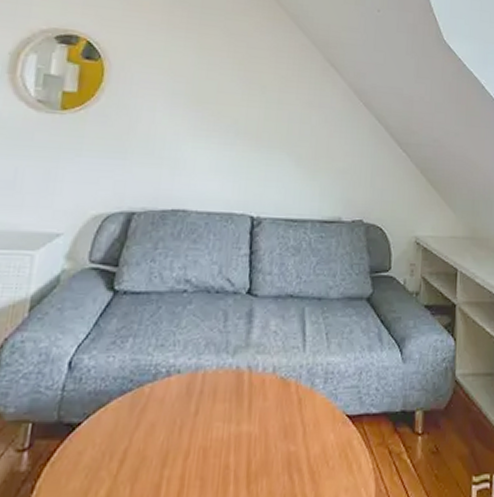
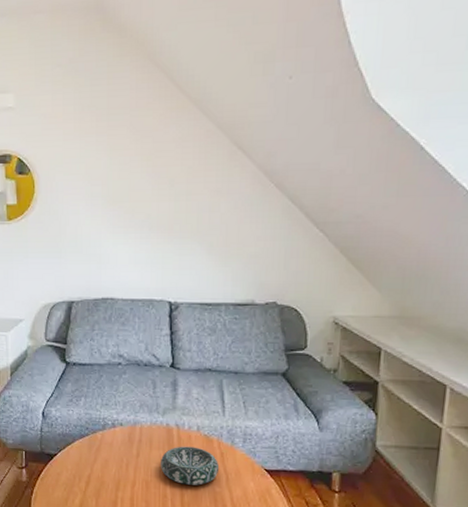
decorative bowl: none [224,394,296,447] -> present [160,446,220,486]

